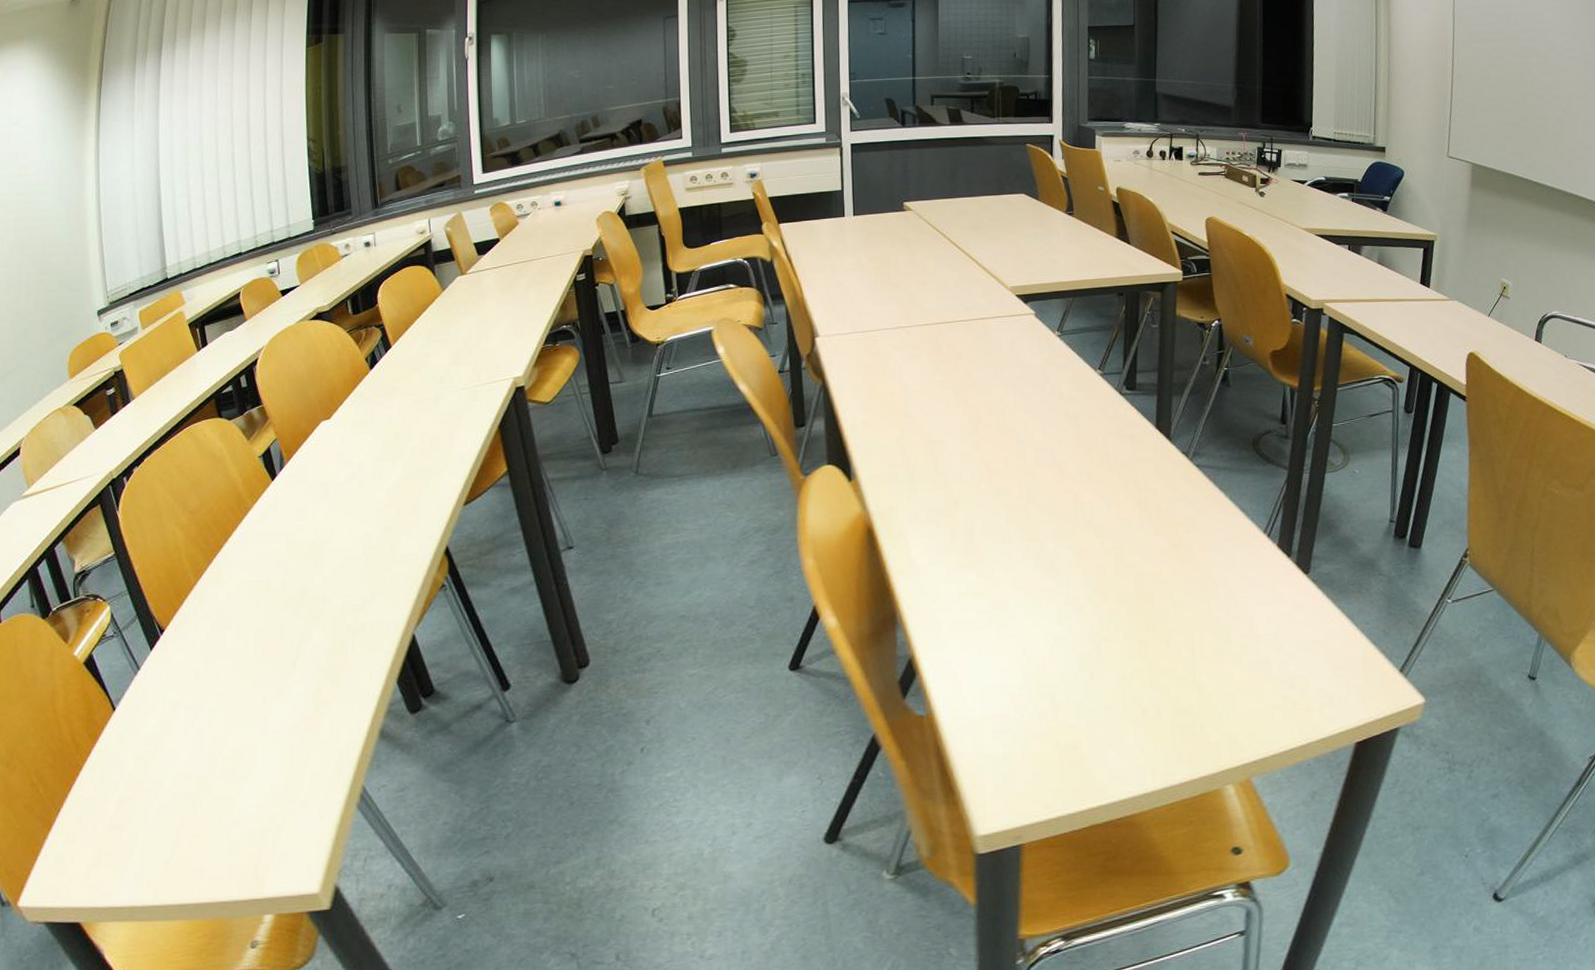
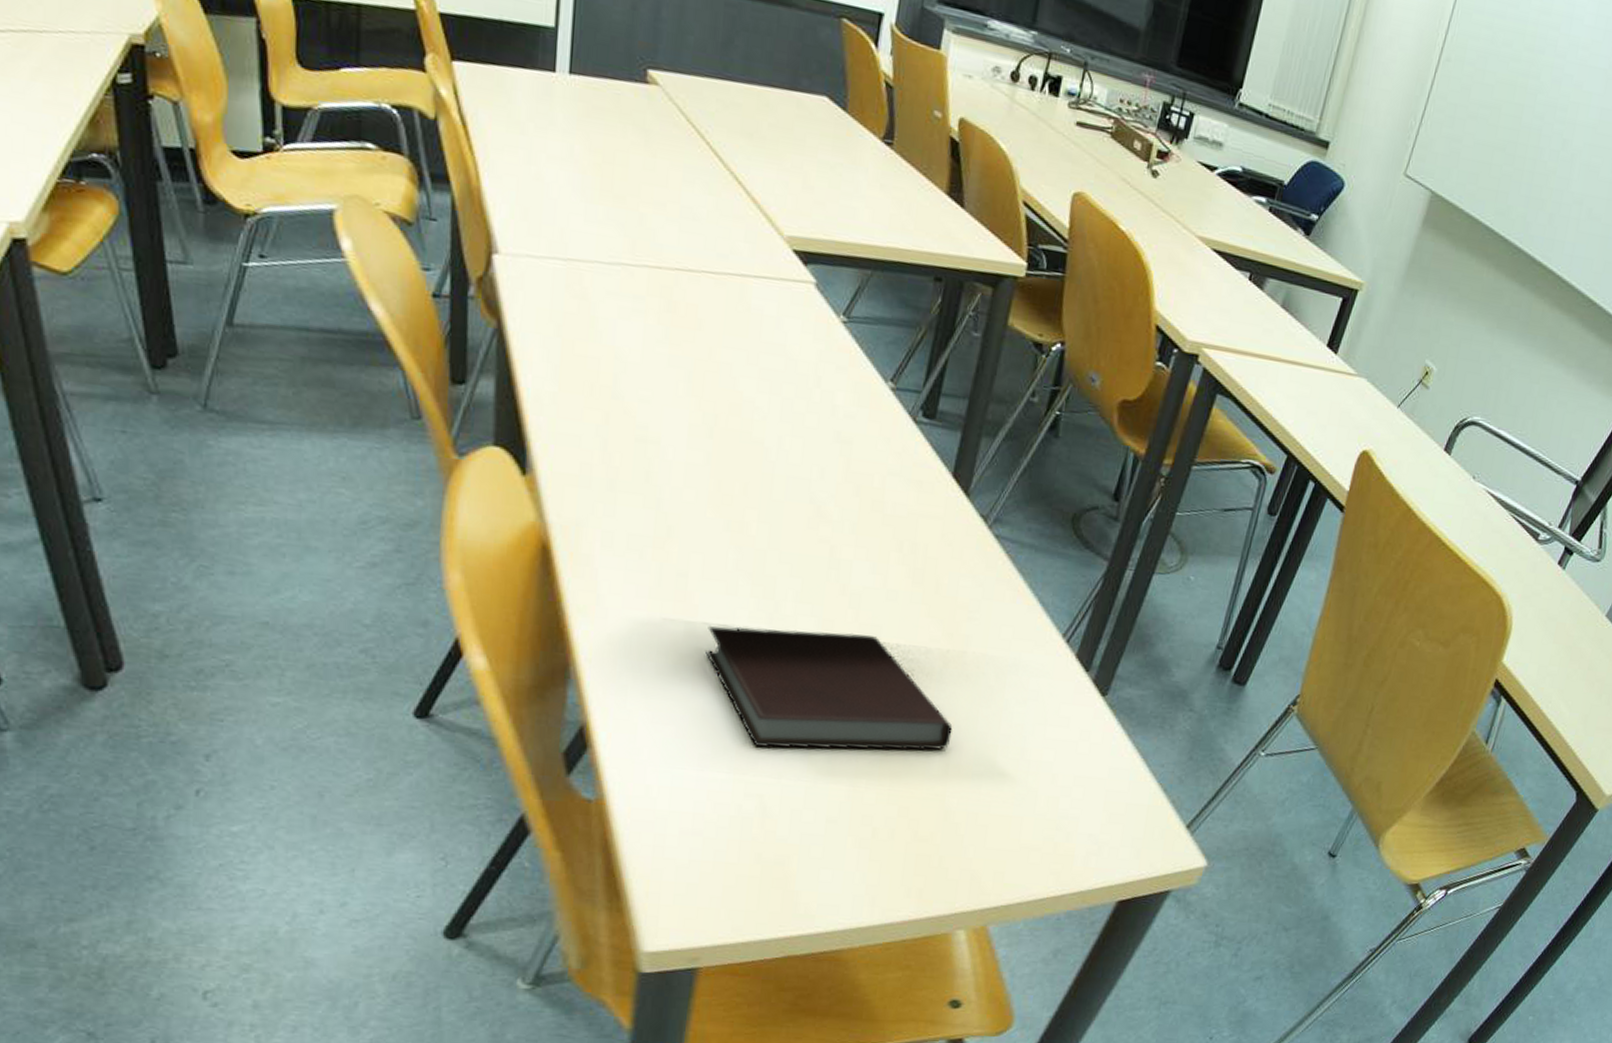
notebook: none [993,556,1192,656] -> present [705,626,953,751]

